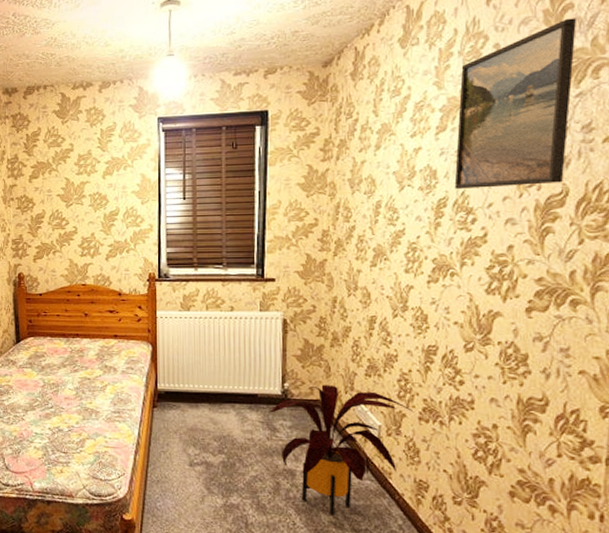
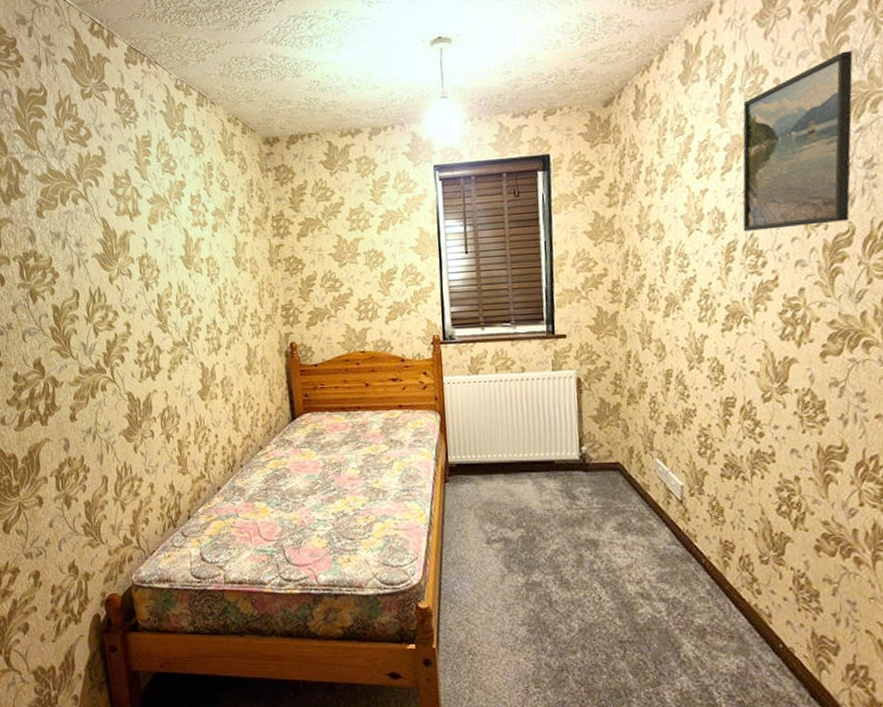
house plant: present [267,384,414,515] -> none [566,445,716,585]

